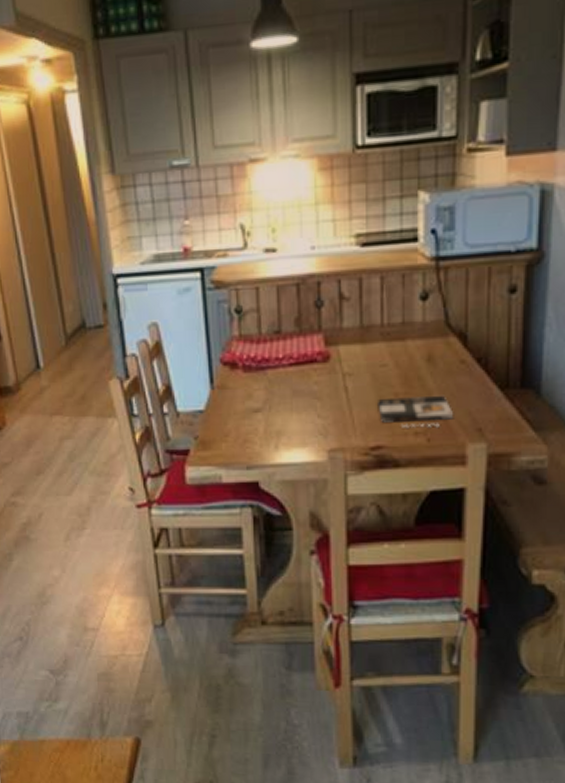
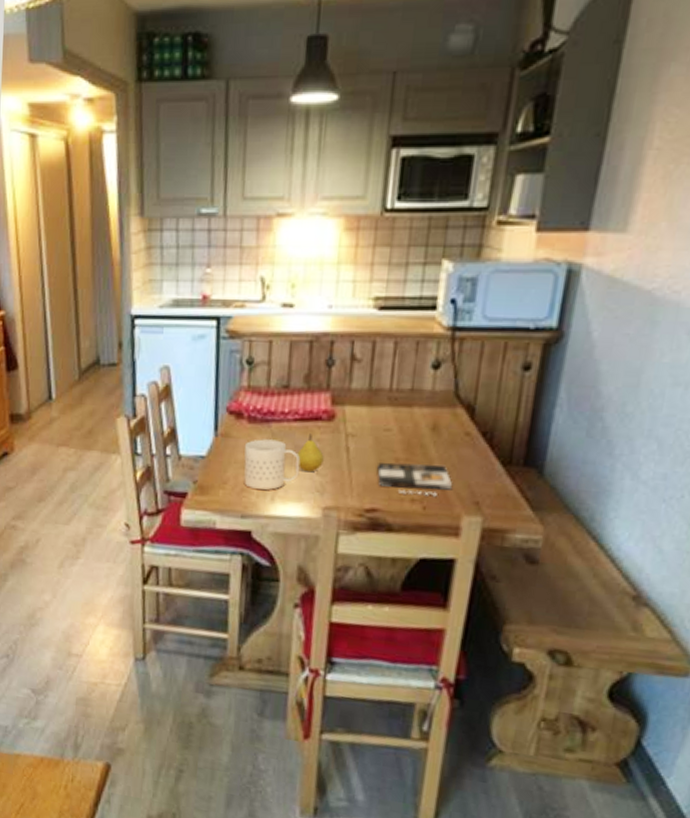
mug: none [242,387,301,440] -> present [243,439,301,491]
fruit: none [294,377,323,416] -> present [295,433,324,472]

